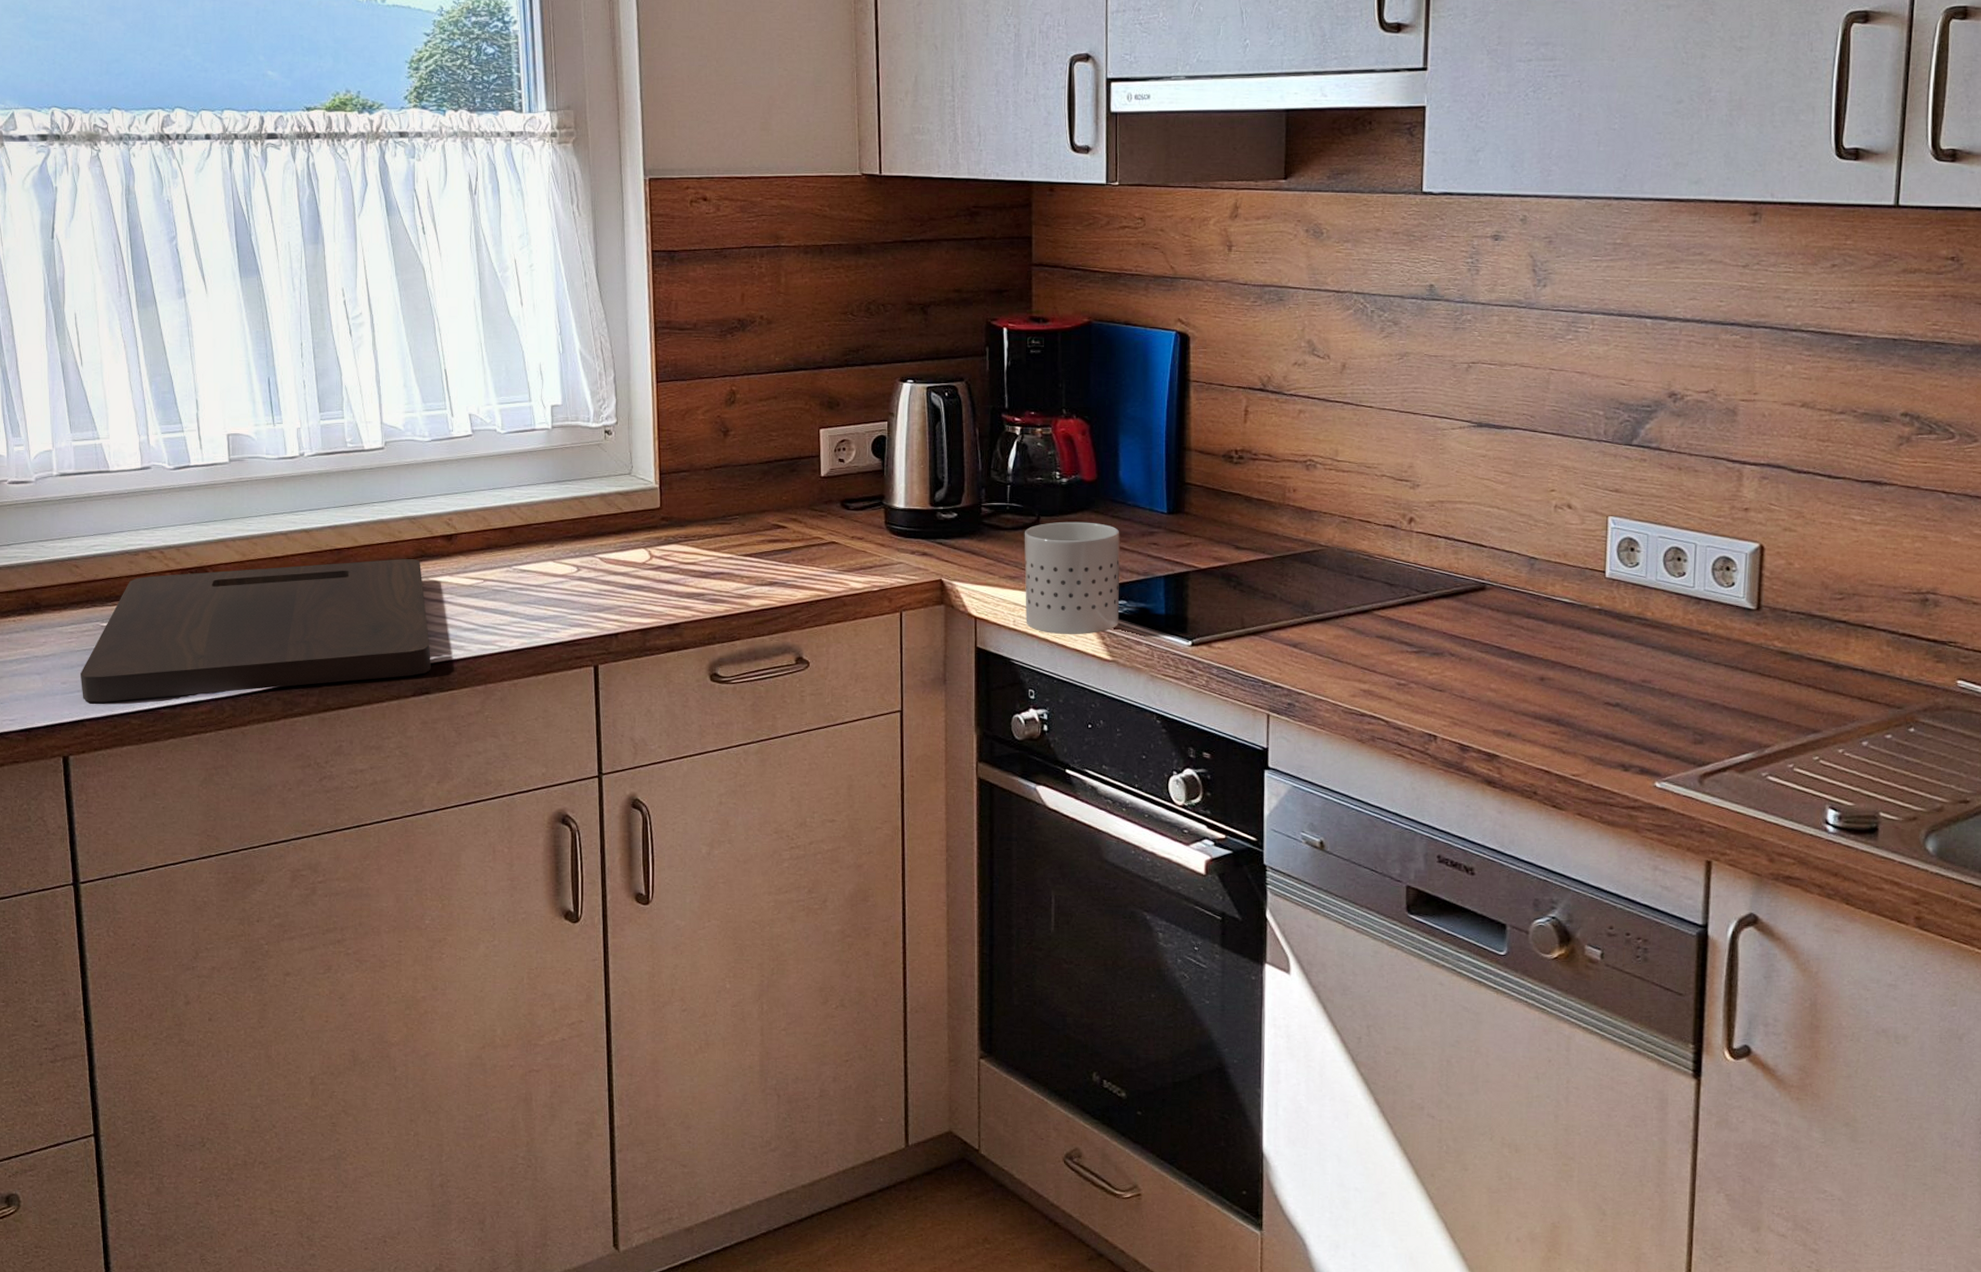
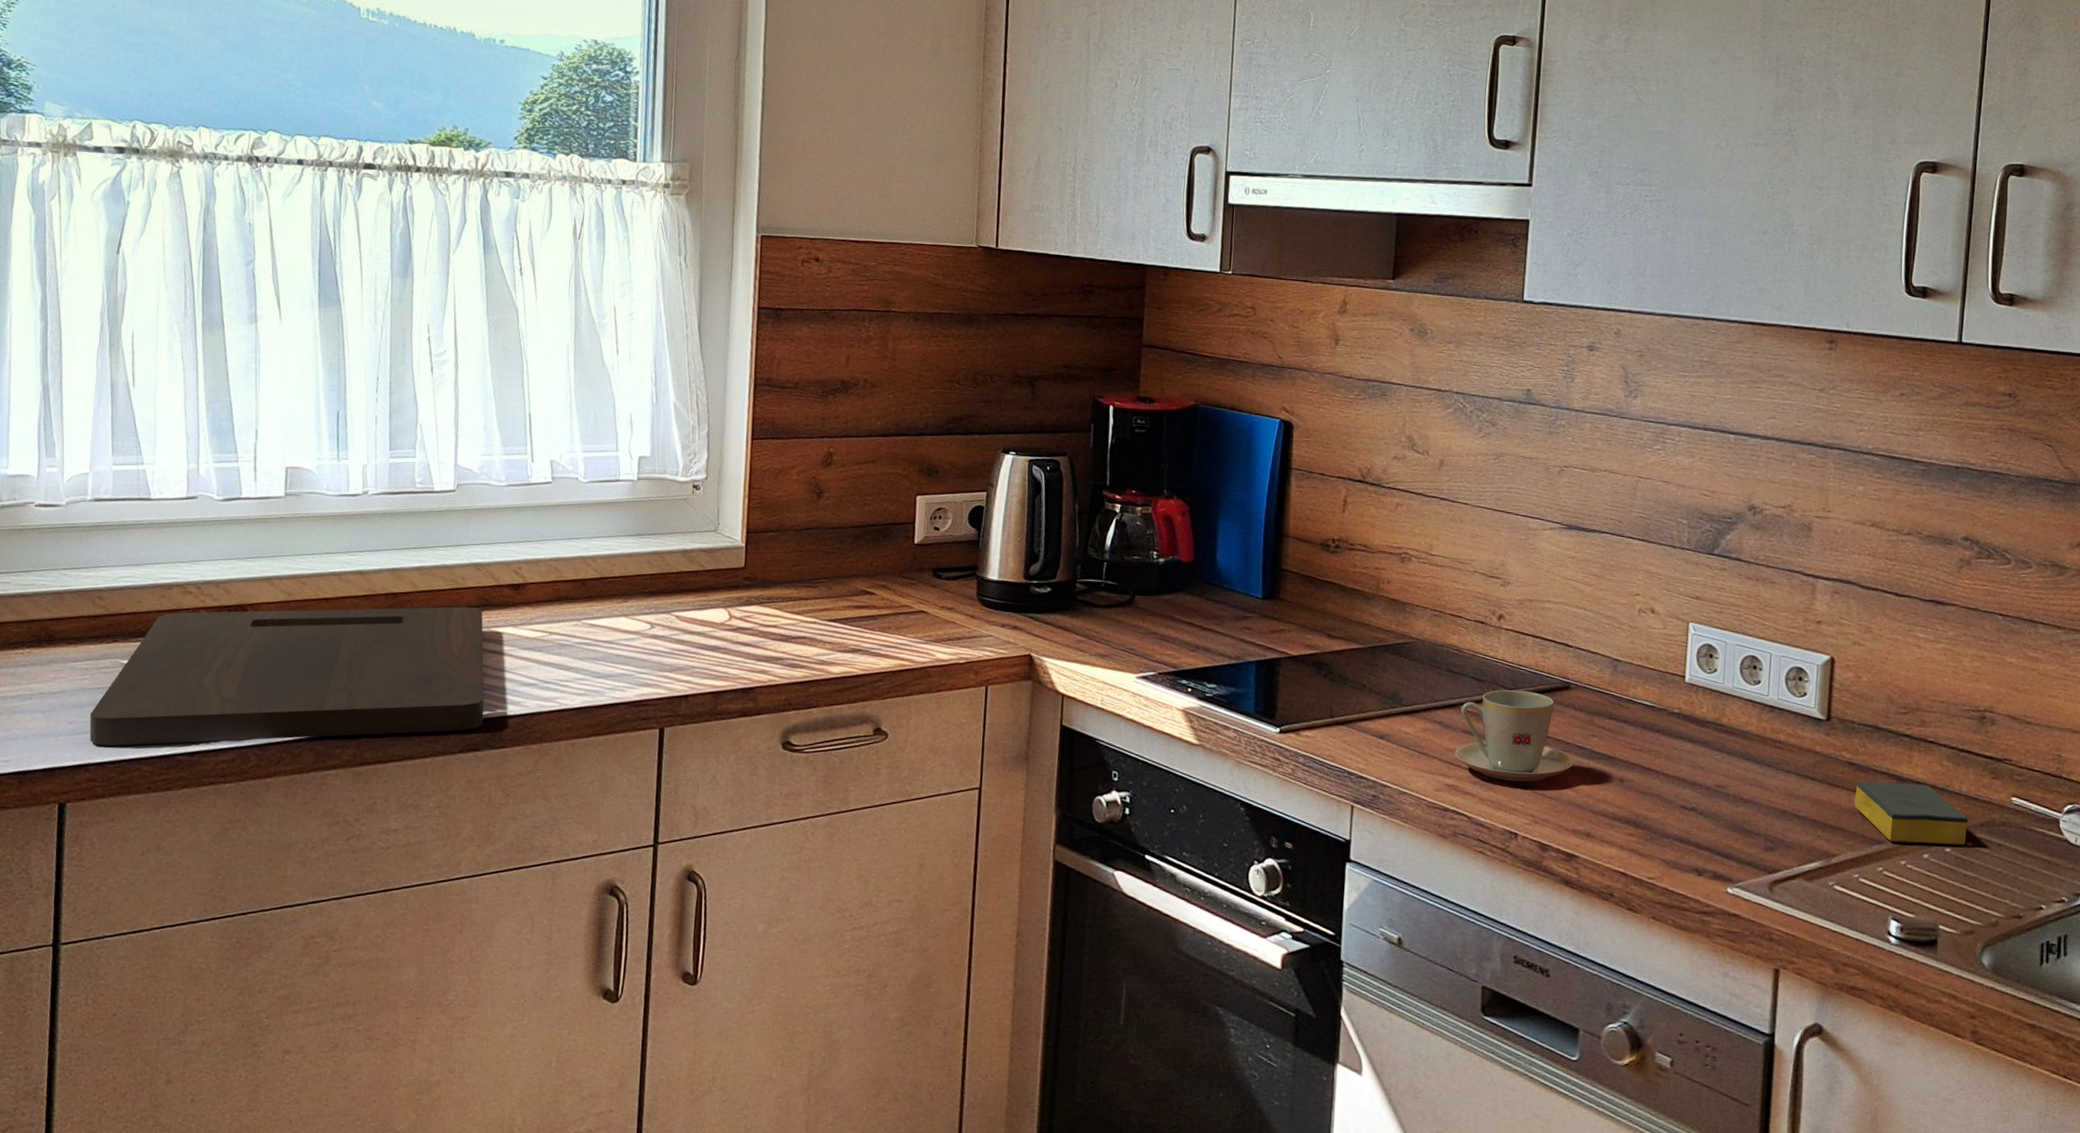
mug: present [1024,521,1120,635] -> none [1113,601,1214,717]
teacup: none [1369,593,1492,685] -> present [1454,689,1574,782]
sponge: none [1788,670,1910,731] -> present [1854,781,1968,846]

